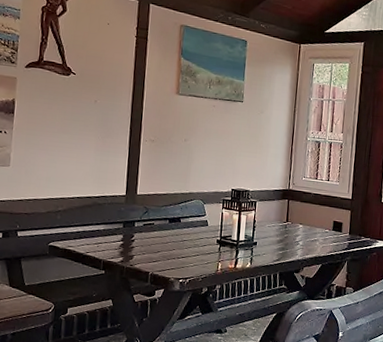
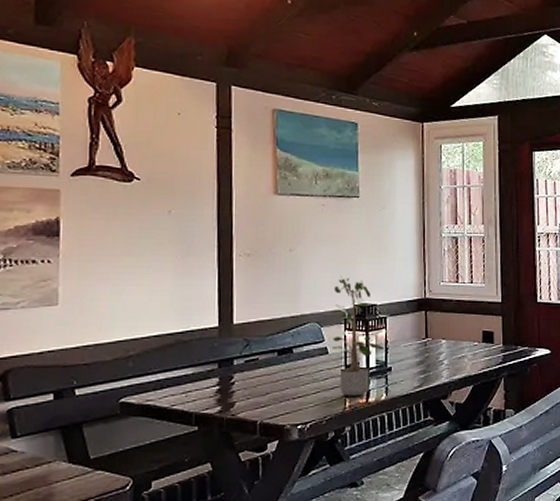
potted plant: none [211,164,252,262] -> present [331,275,384,396]

